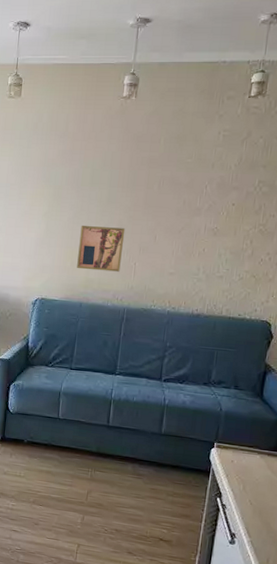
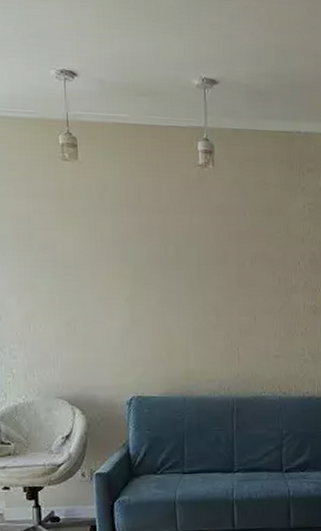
wall art: present [77,226,126,272] -> none [172,310,223,359]

